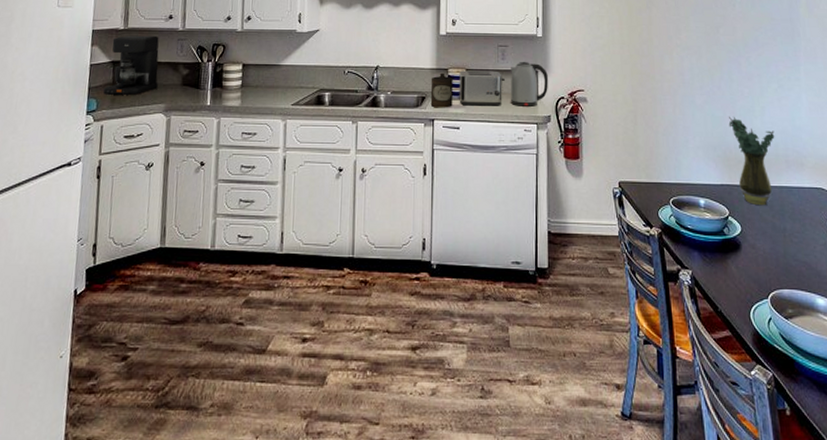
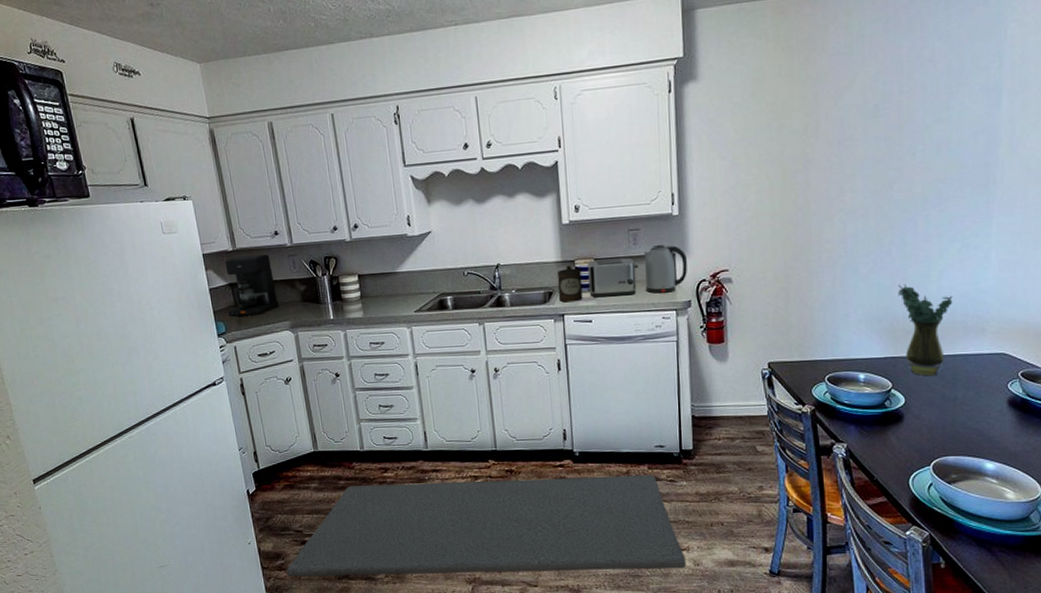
rug: none [96,291,538,407] -> present [287,475,686,577]

